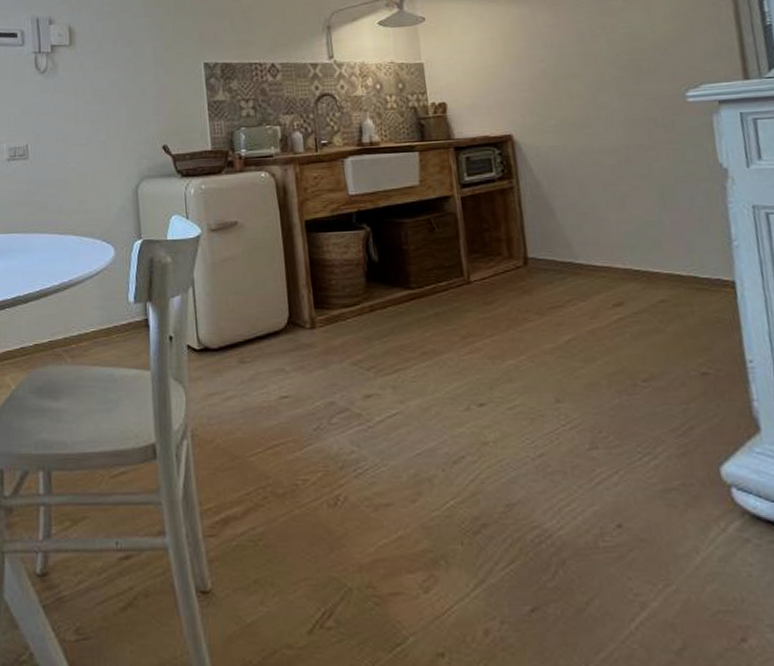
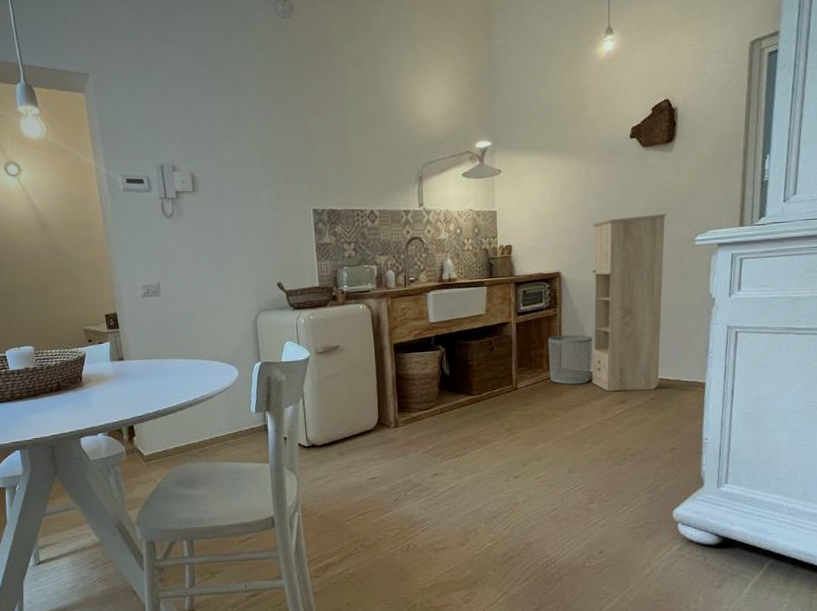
waste bin: none [504,212,570,279] -> present [547,334,593,385]
storage cabinet: none [546,65,668,290] -> present [592,214,667,391]

